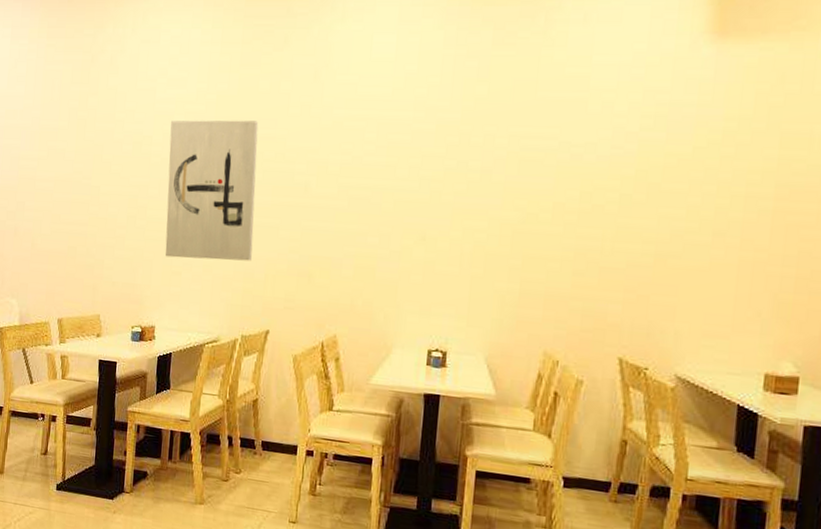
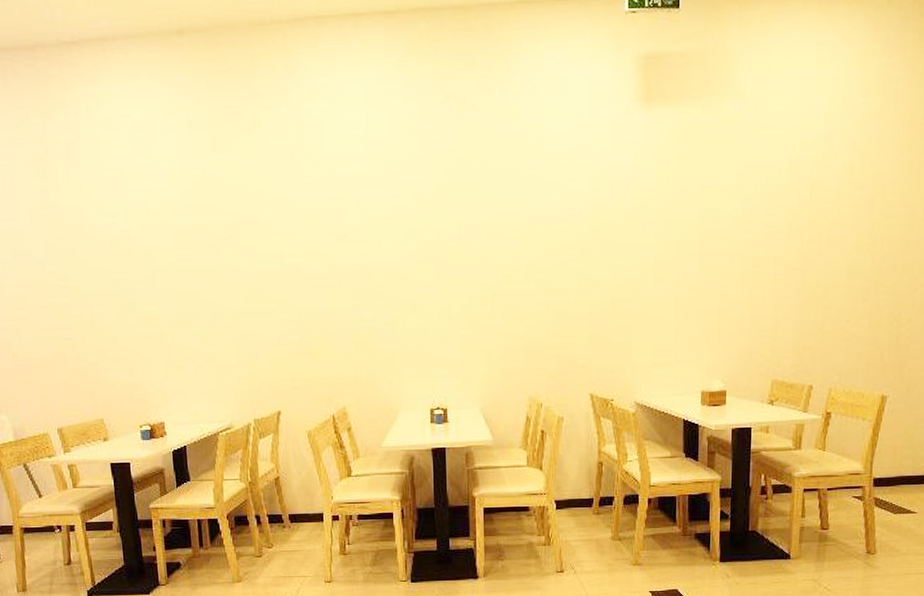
wall art: present [165,120,259,261] -> none [147,206,253,352]

